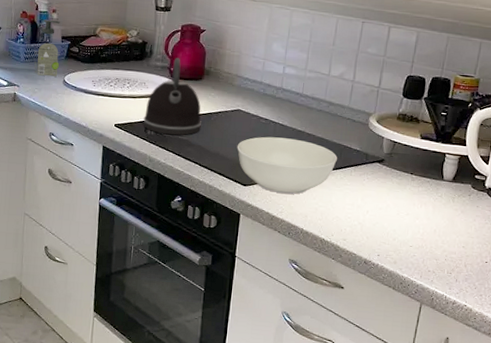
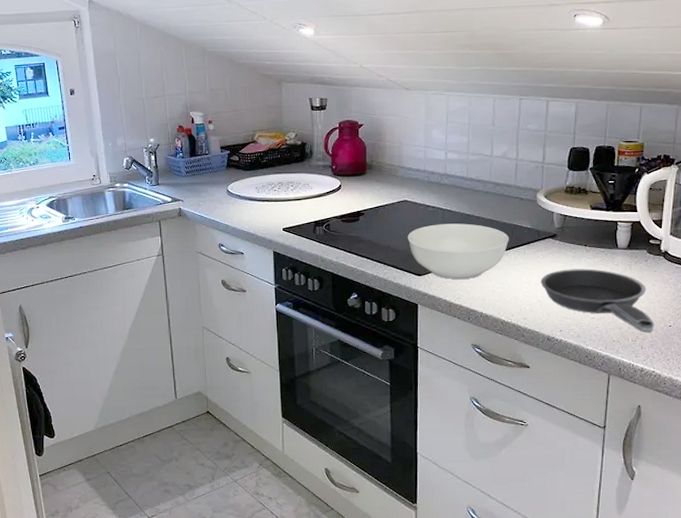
soap dispenser: present [34,19,61,77] -> none [195,131,221,188]
kettle: present [143,58,201,136] -> none [311,155,369,233]
frying pan: none [363,195,471,268] -> present [541,268,654,334]

